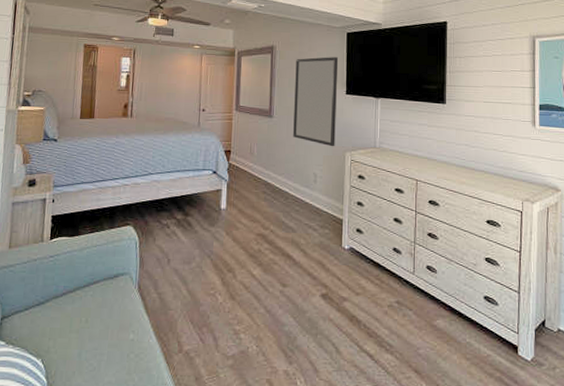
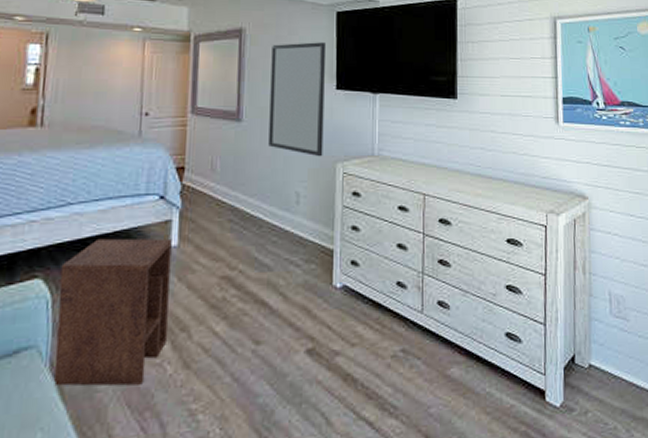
side table: none [141,200,222,308] -> present [54,238,172,387]

